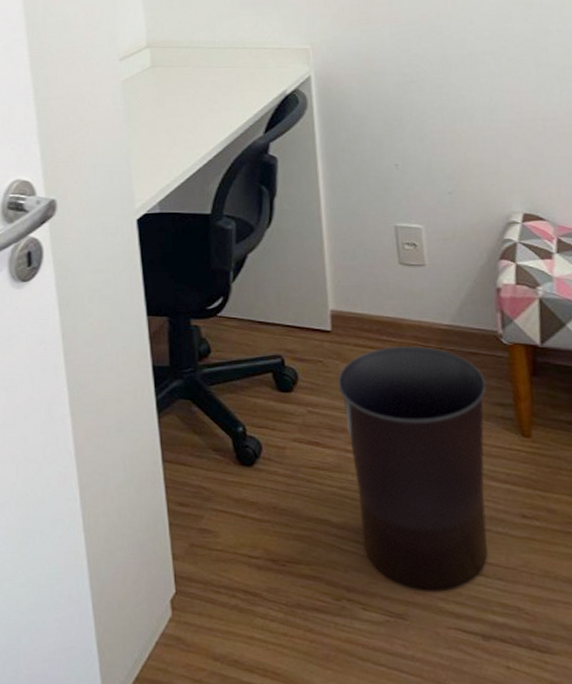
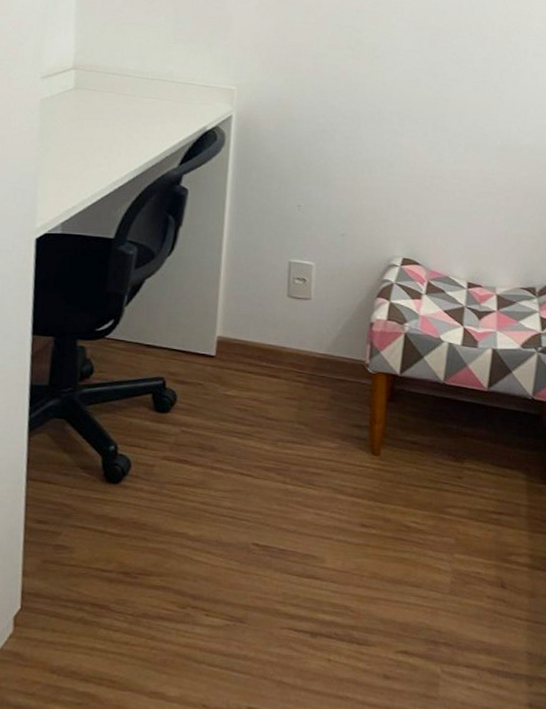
waste bin: present [338,346,488,590] -> none [214,372,349,594]

